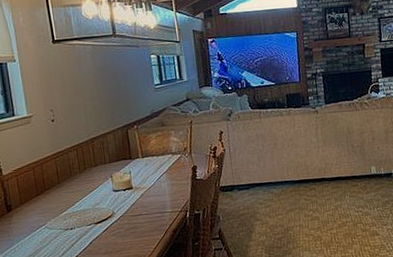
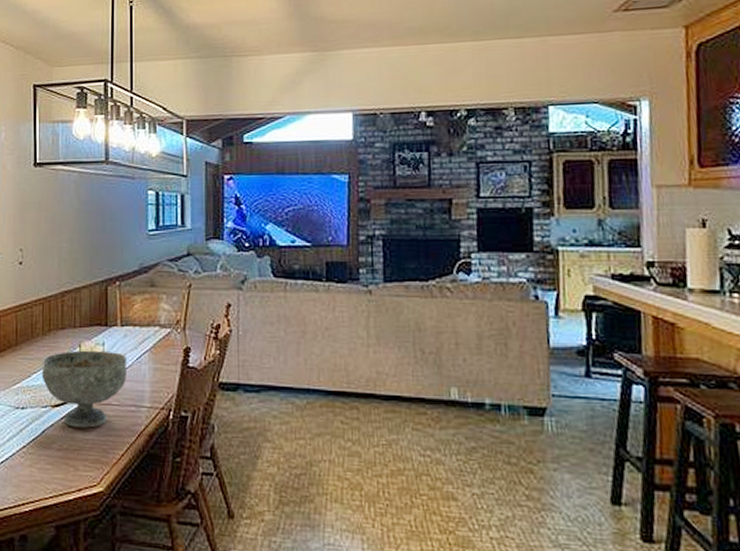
decorative bowl: none [83,177,151,236] -> present [41,350,126,428]

